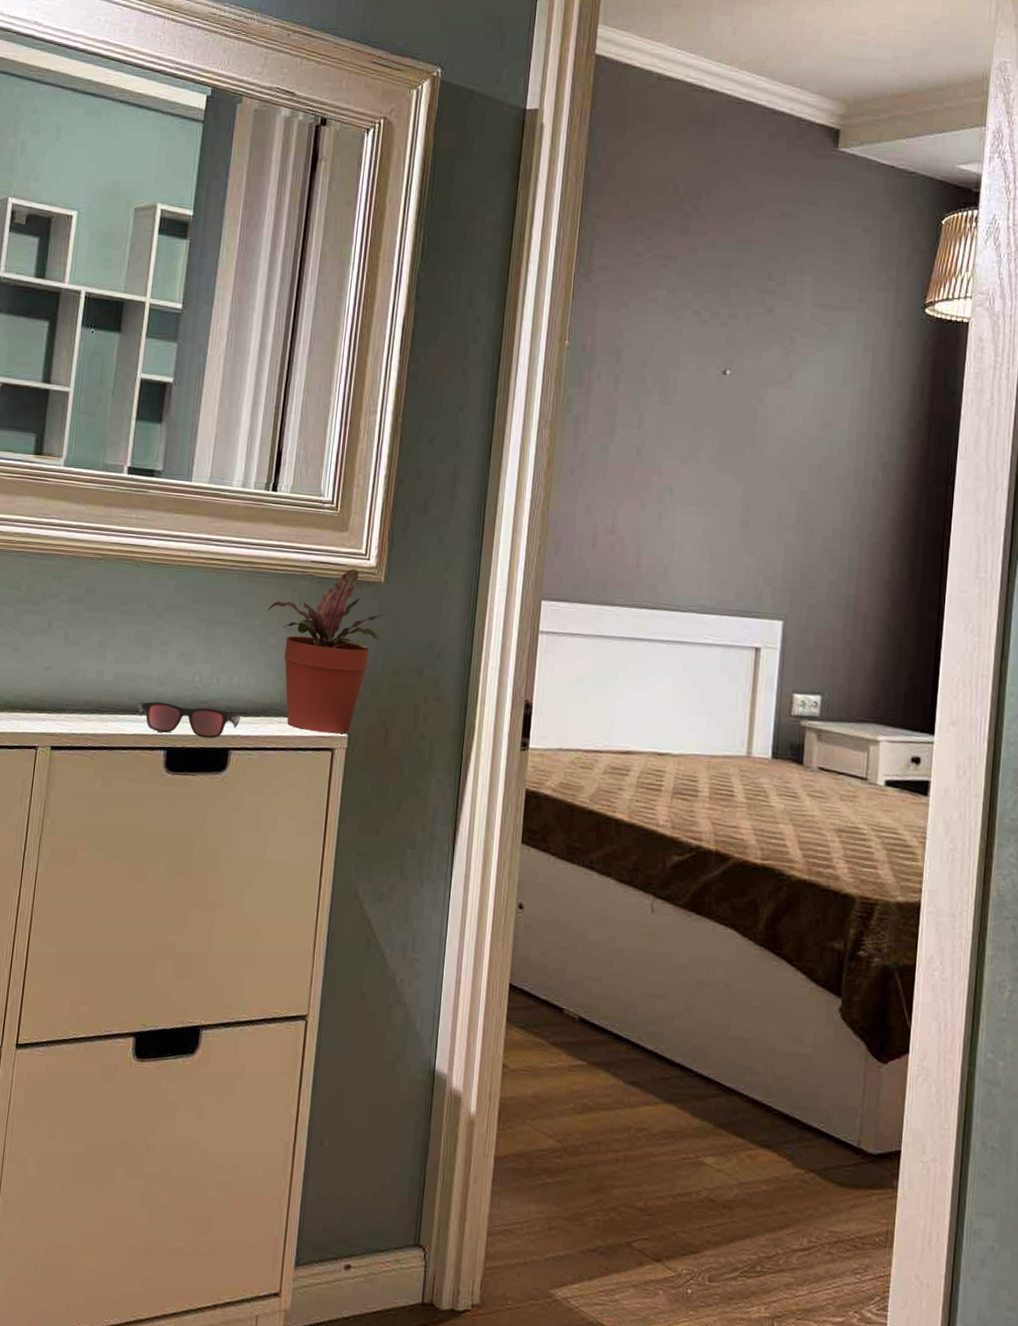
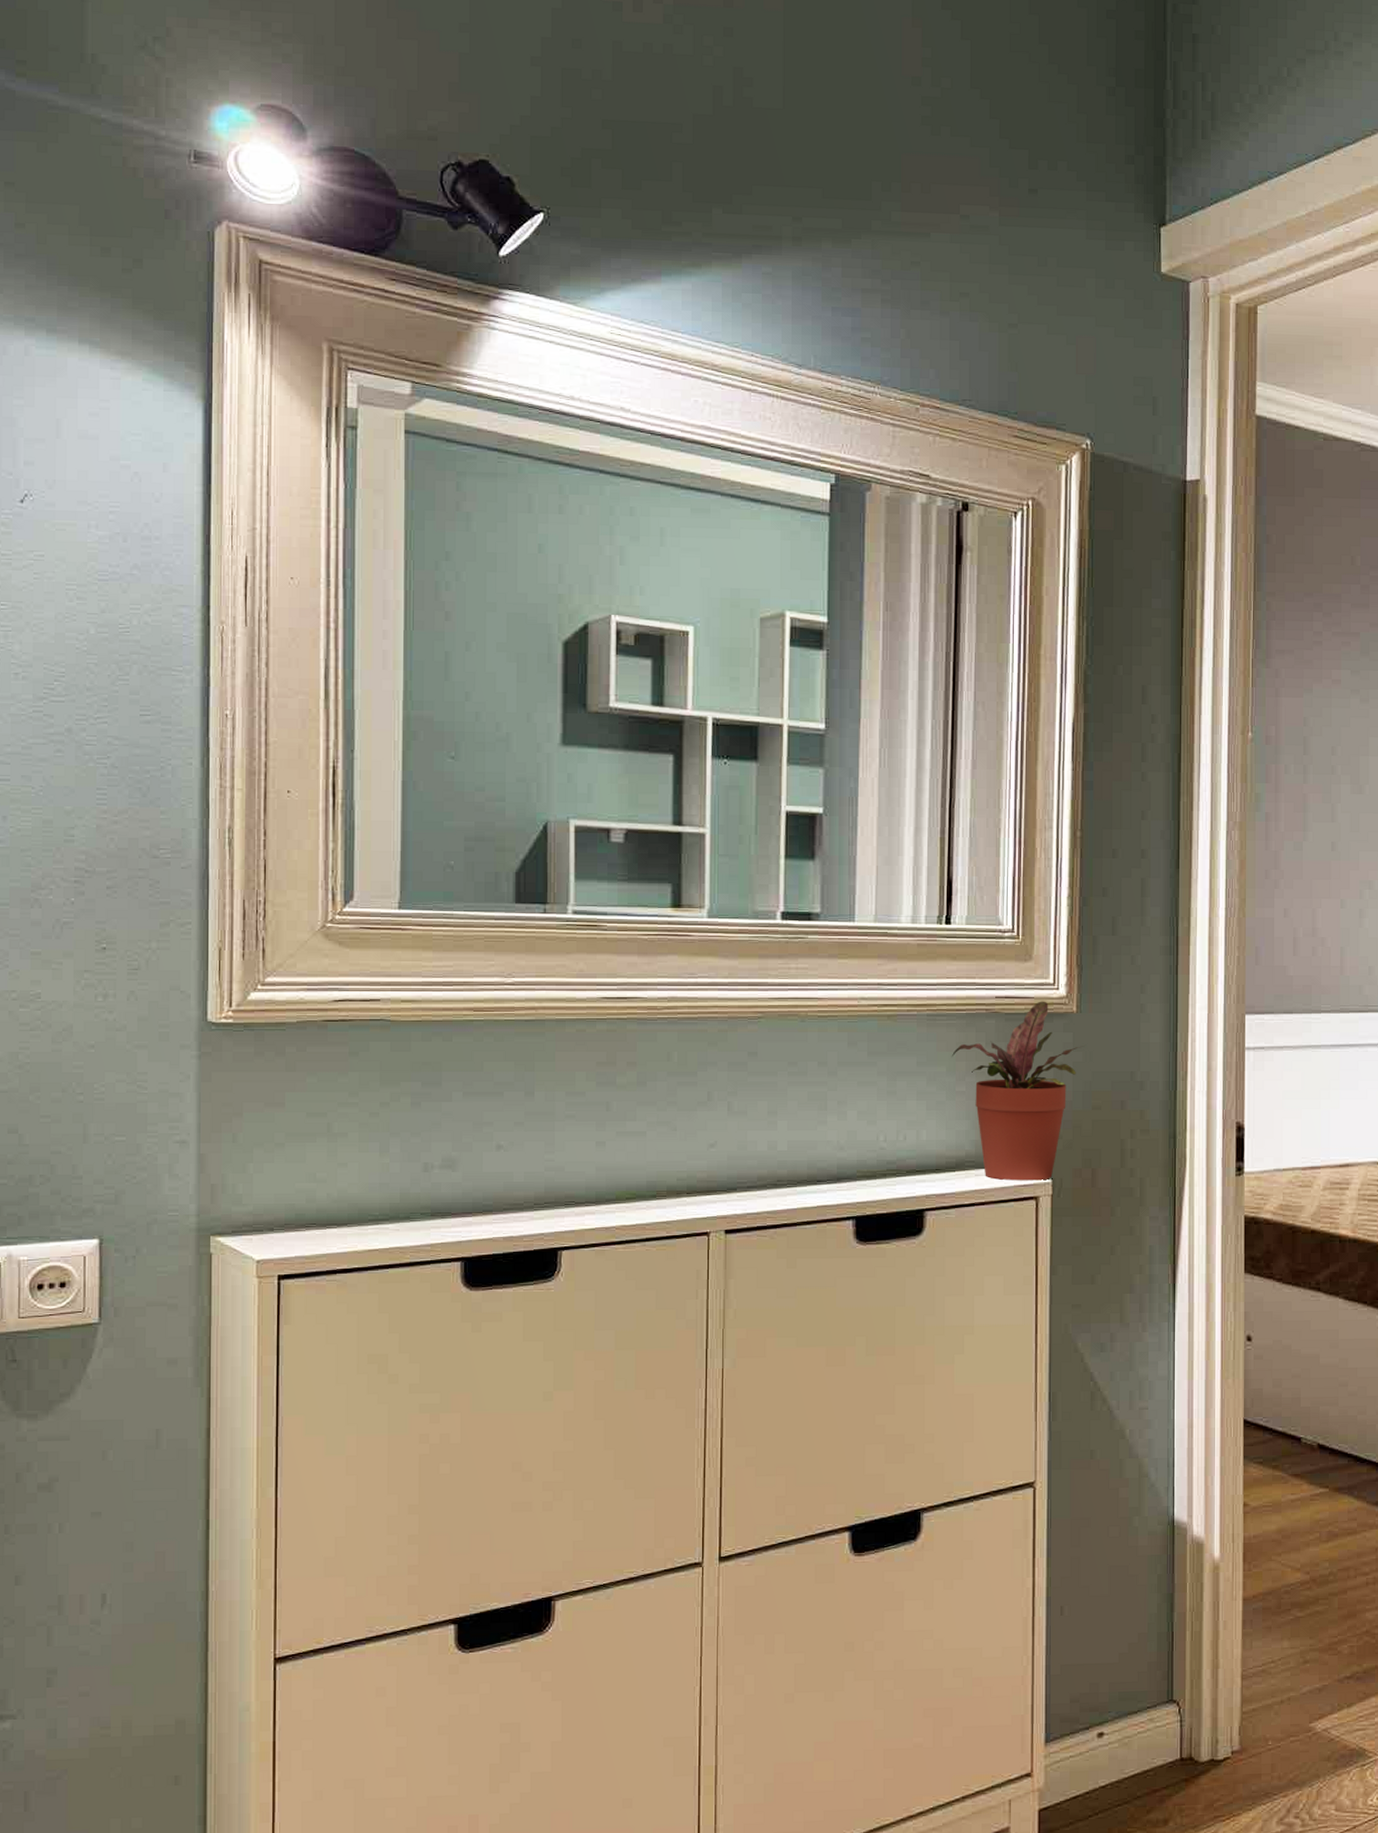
sunglasses: present [136,701,241,739] -> none [817,1167,934,1201]

